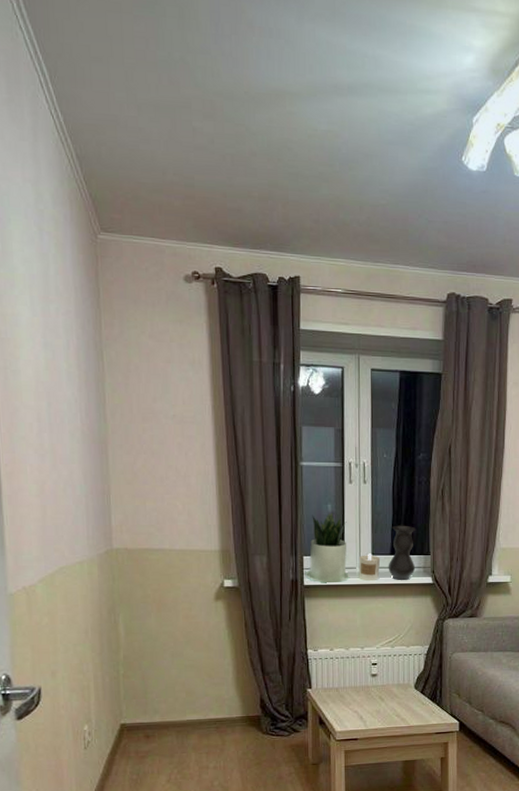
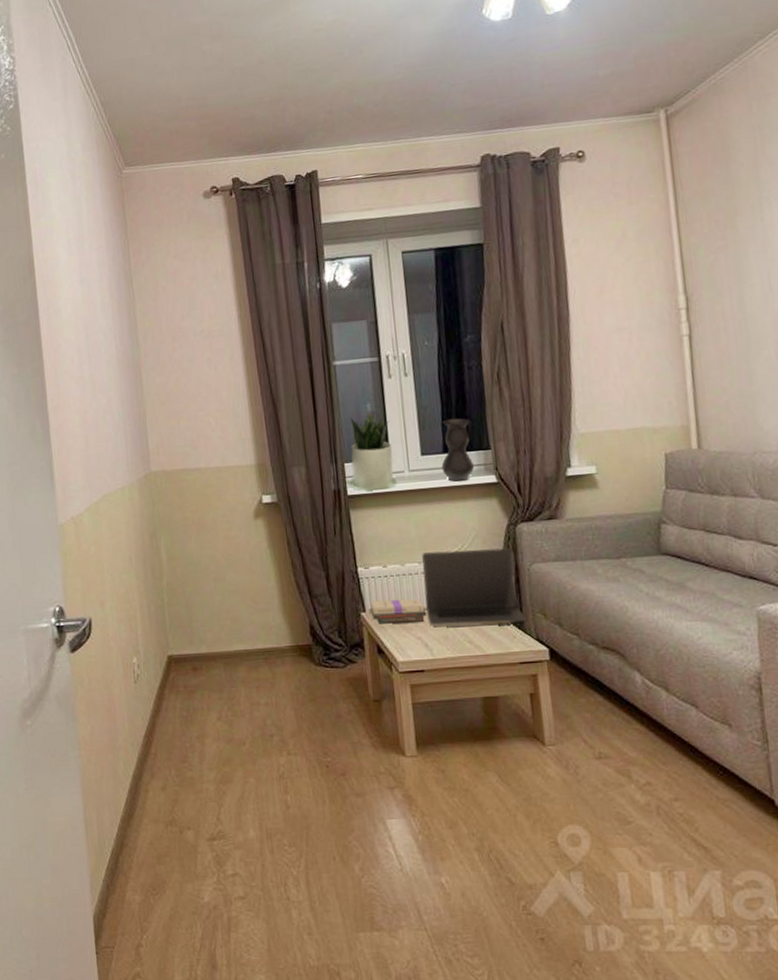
books: none [314,678,364,699] -> present [368,598,427,624]
candle: present [358,553,381,582] -> none [406,454,433,486]
laptop computer: none [364,638,445,703] -> present [422,548,528,628]

